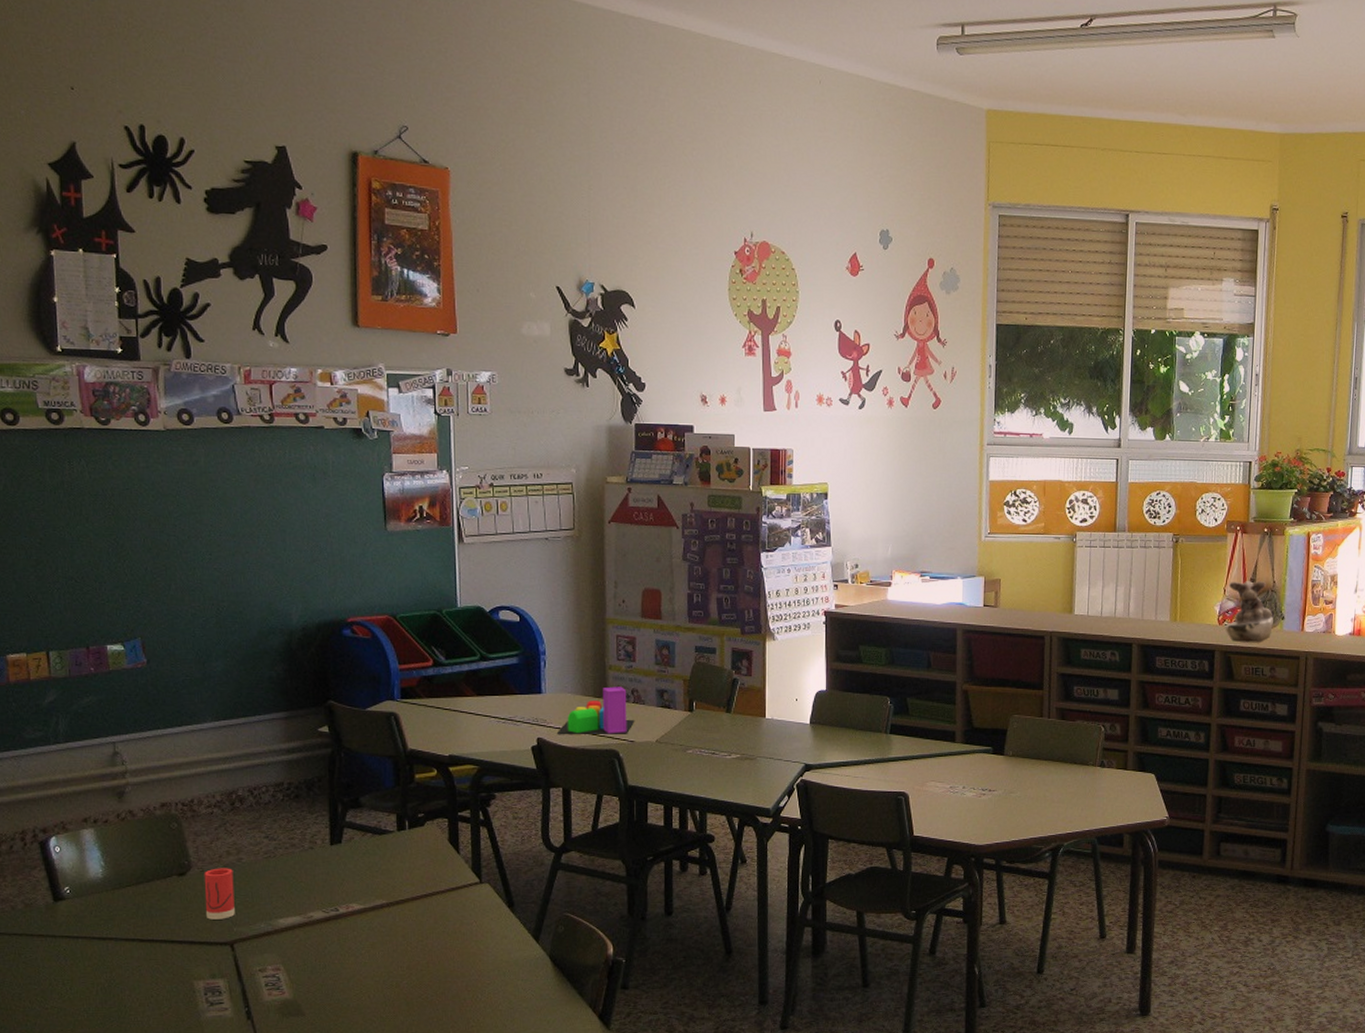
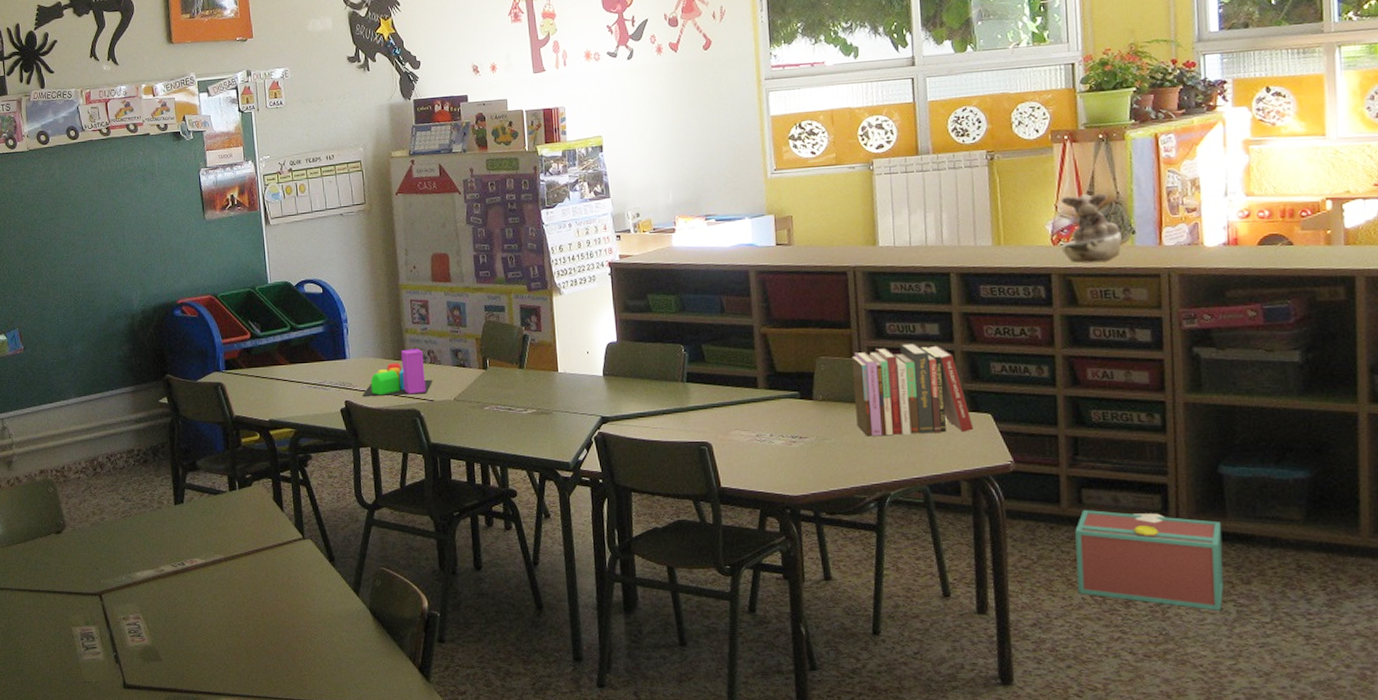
cup: present [204,868,235,920] -> none [75,526,102,573]
books: none [1040,707,1139,791] -> present [851,343,974,437]
toy box: none [1209,861,1324,948] -> present [1075,510,1224,611]

